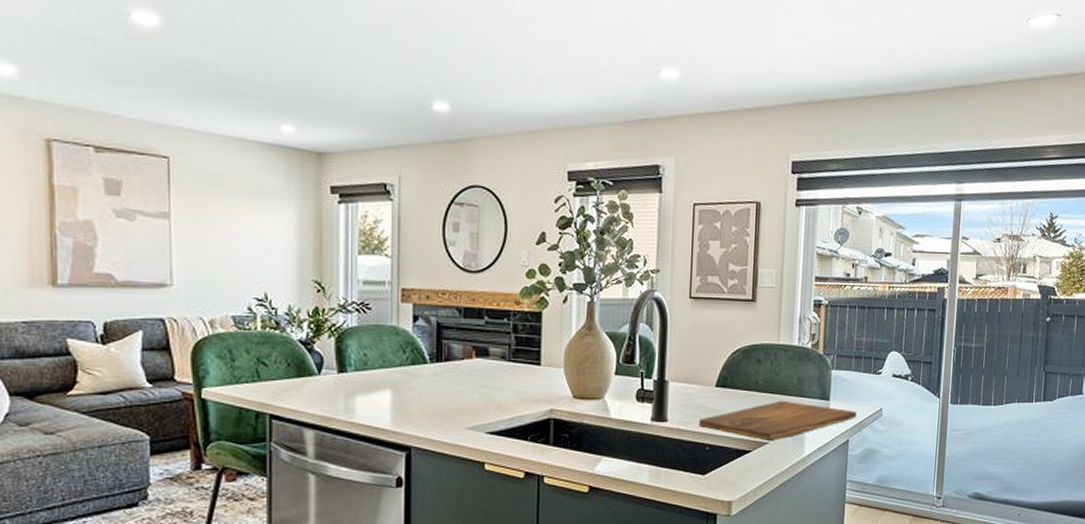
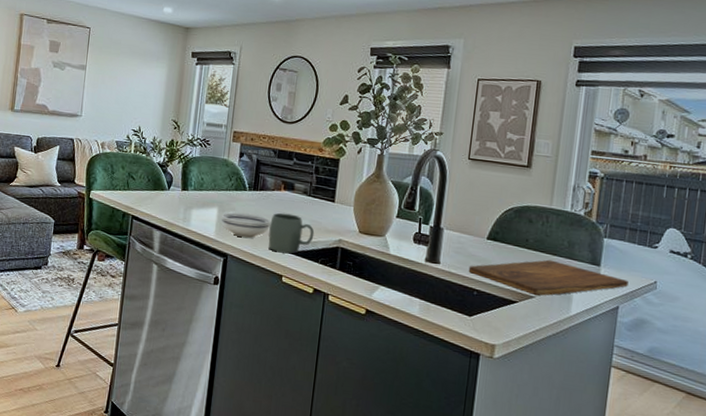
bowl: none [397,392,464,424] -> present [221,212,272,239]
mug: none [462,386,520,435] -> present [268,212,315,254]

